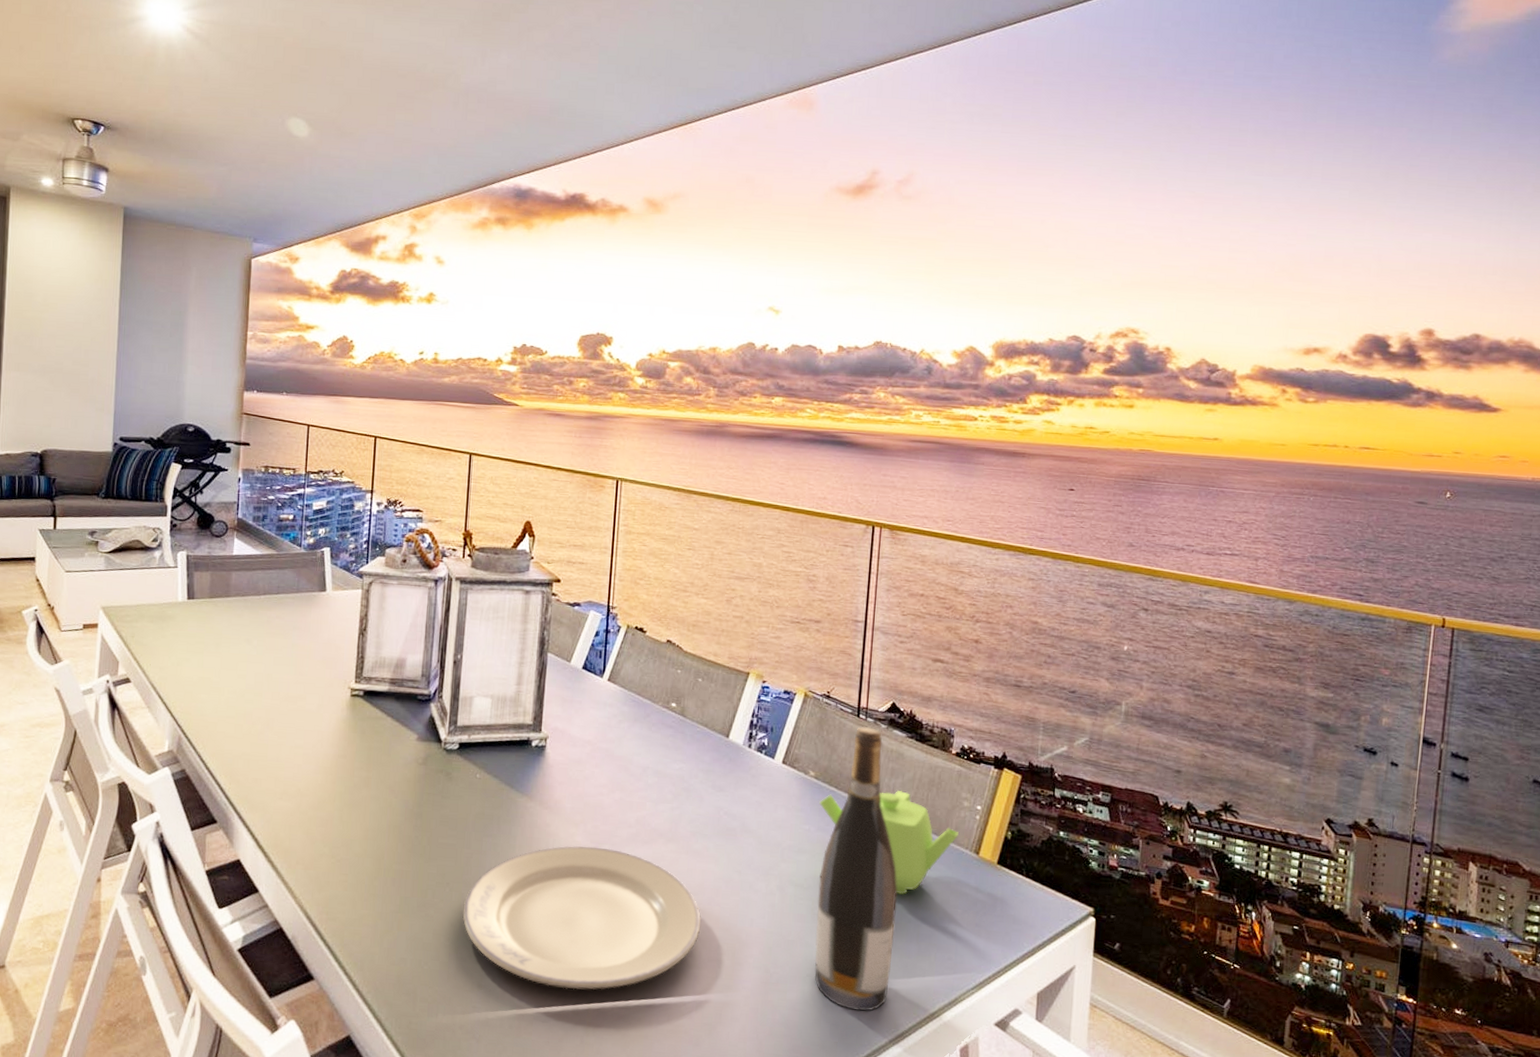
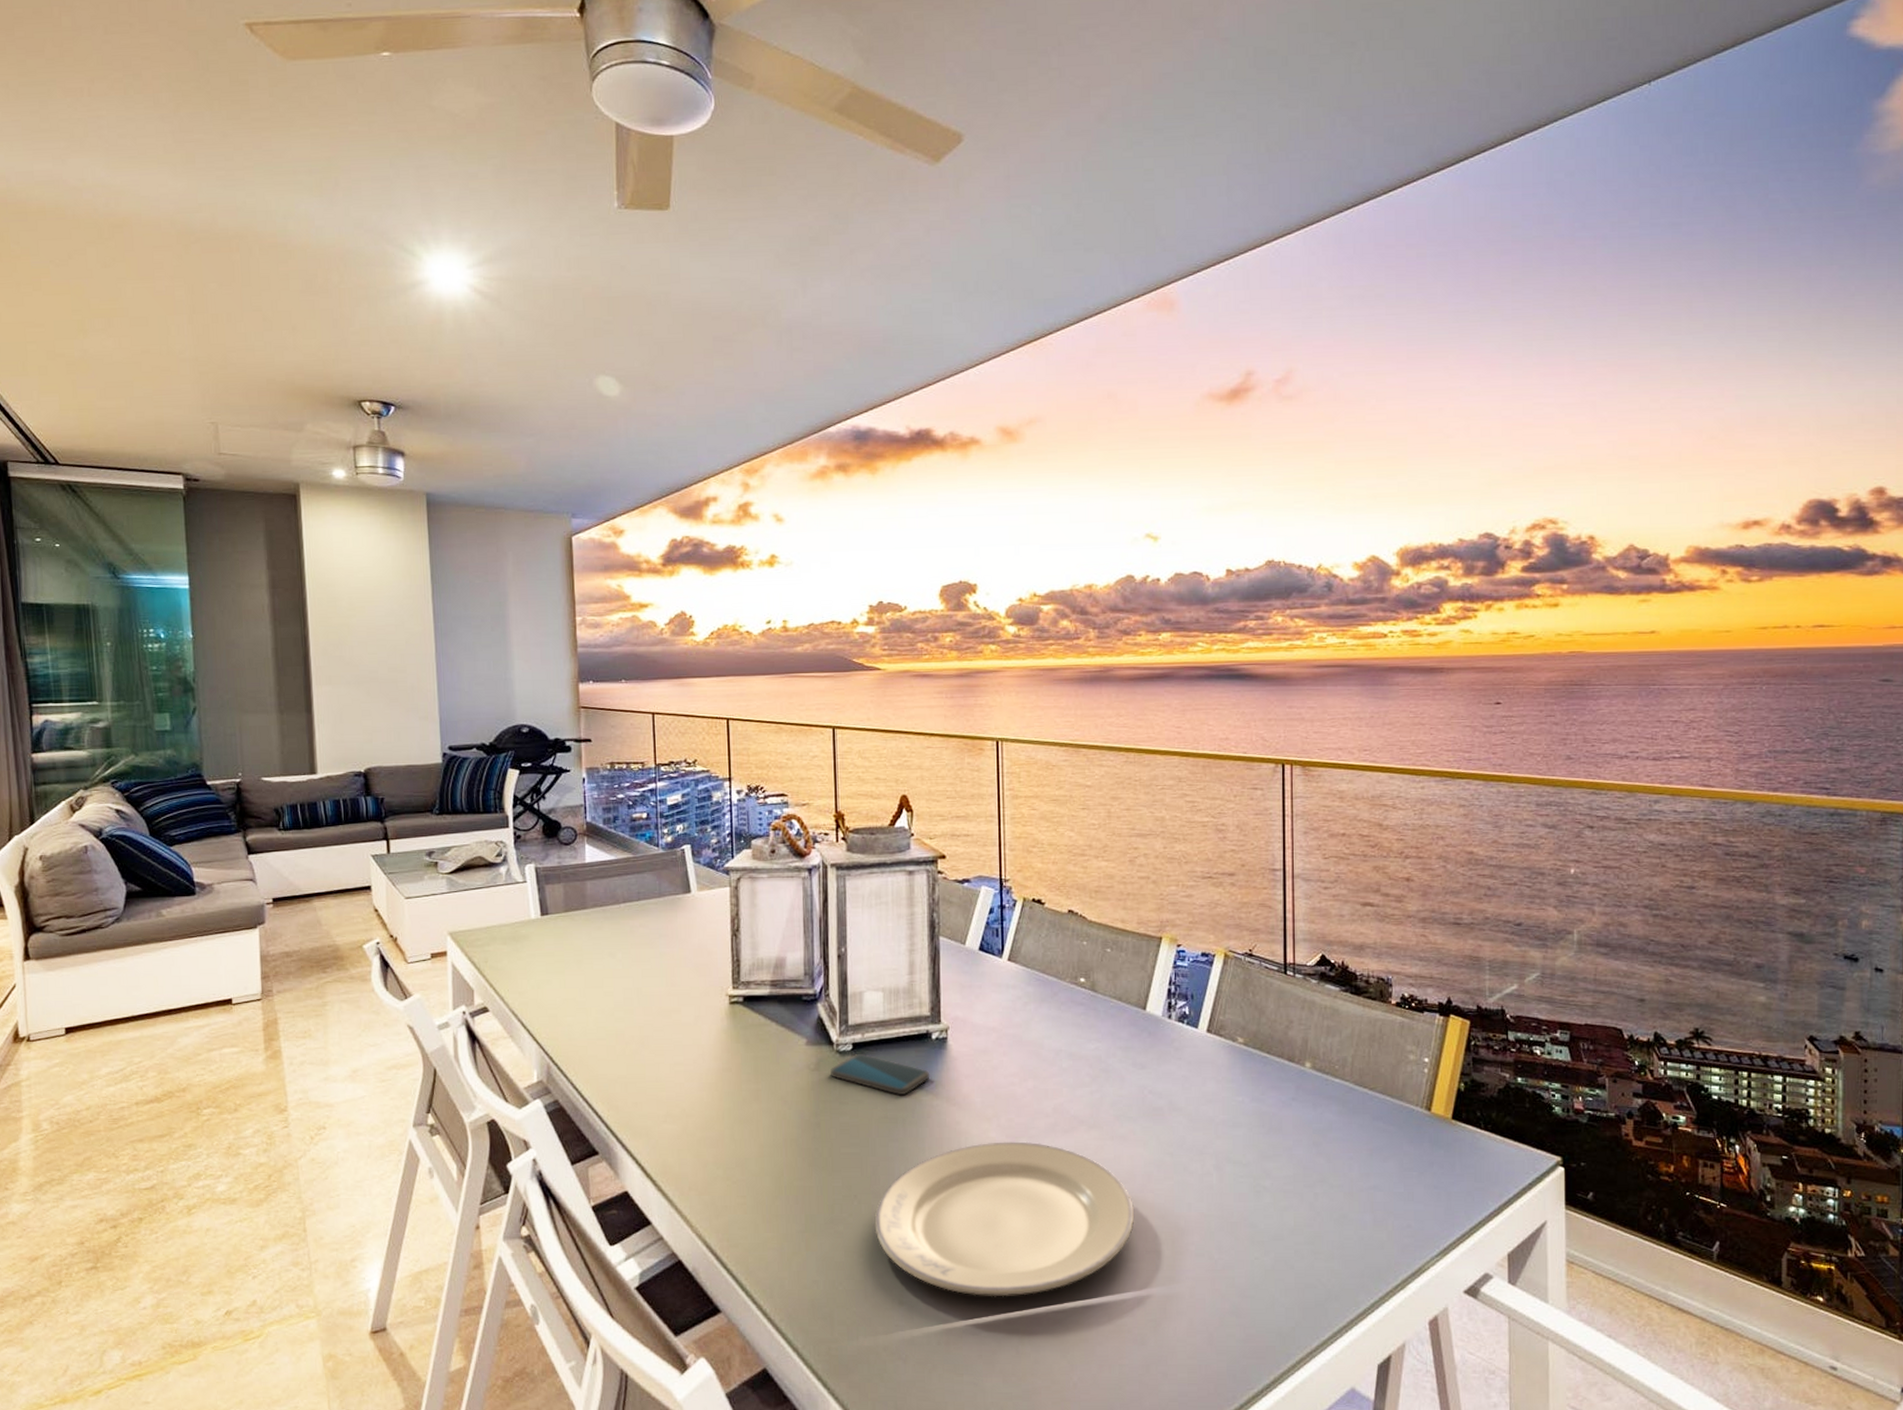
smartphone: none [436,753,527,795] -> present [830,1054,930,1096]
wine bottle: present [814,726,898,1011] -> none [1259,983,1346,1291]
teapot: present [819,791,959,895] -> none [1251,1050,1407,1162]

